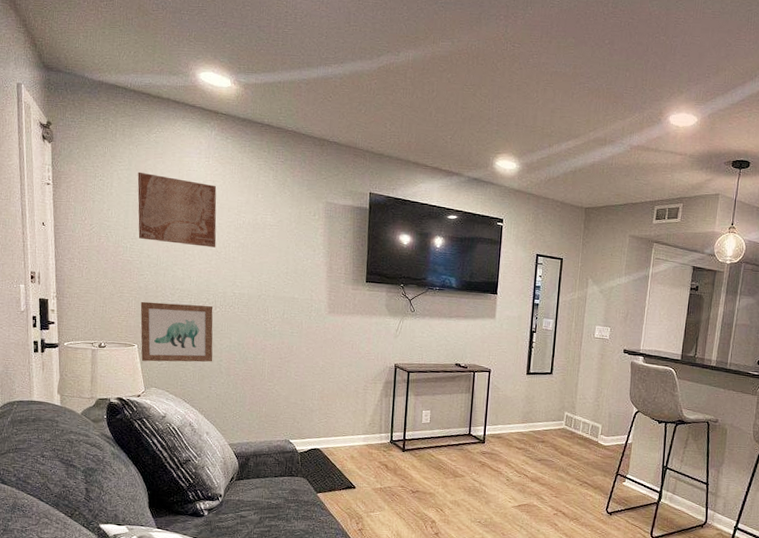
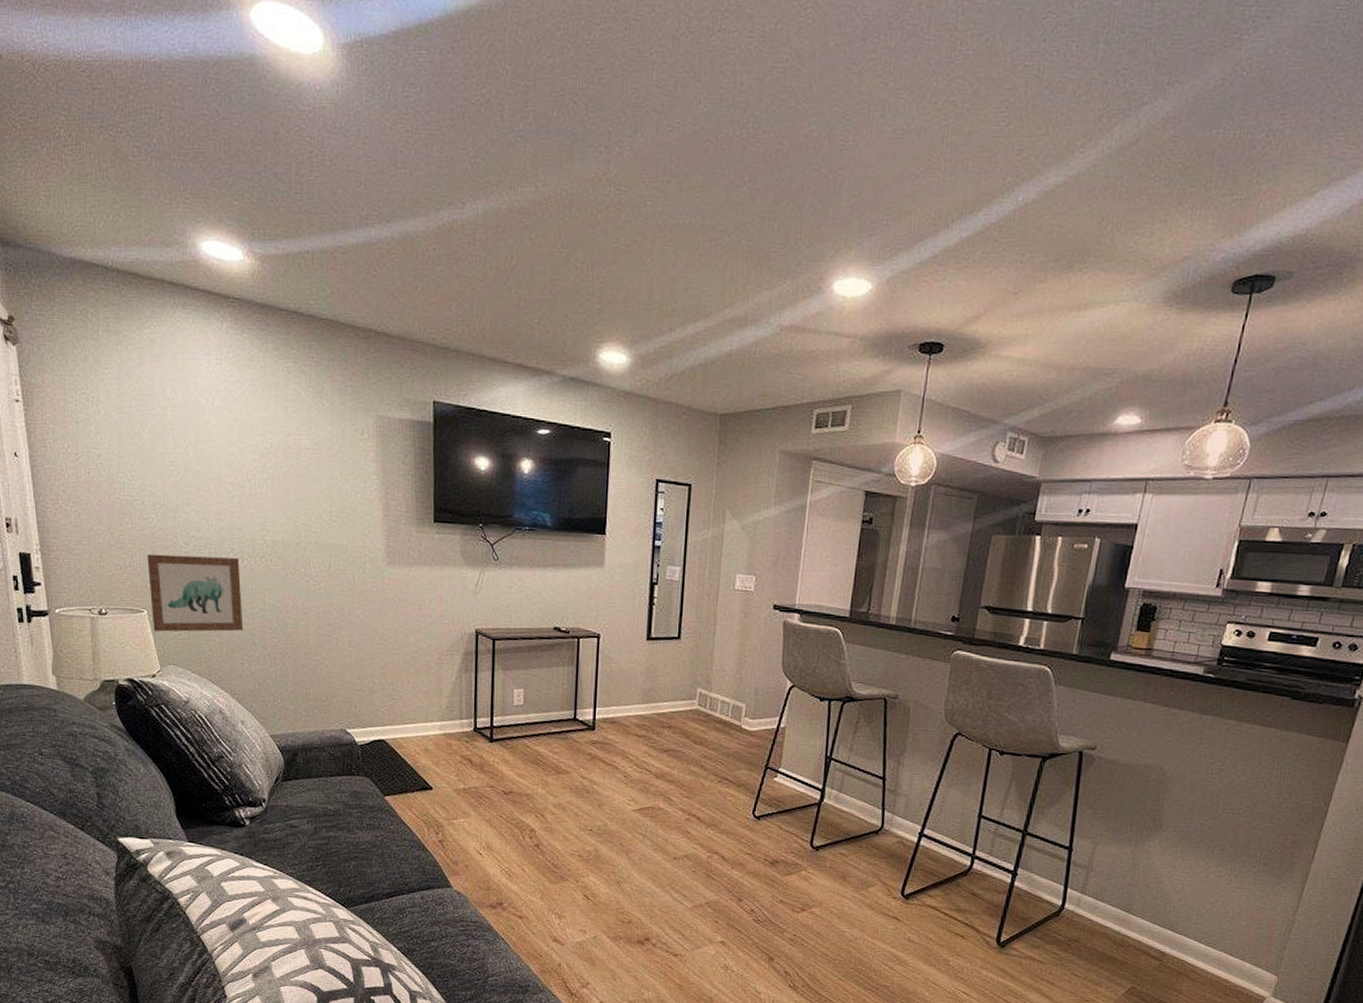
wall art: present [137,171,217,248] -> none [130,381,238,481]

